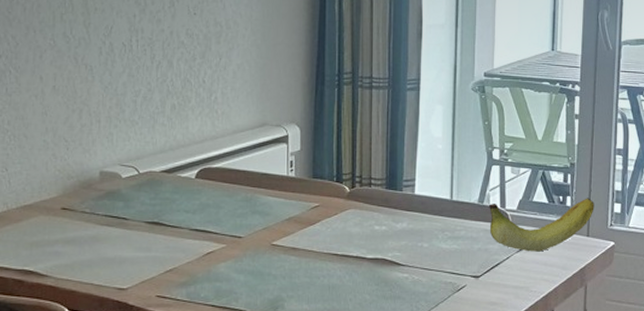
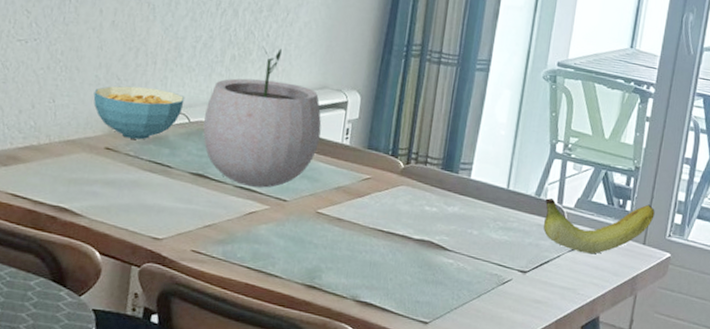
cereal bowl: none [44,145,132,196] -> present [93,86,185,140]
plant pot: none [153,92,266,228] -> present [203,46,322,188]

